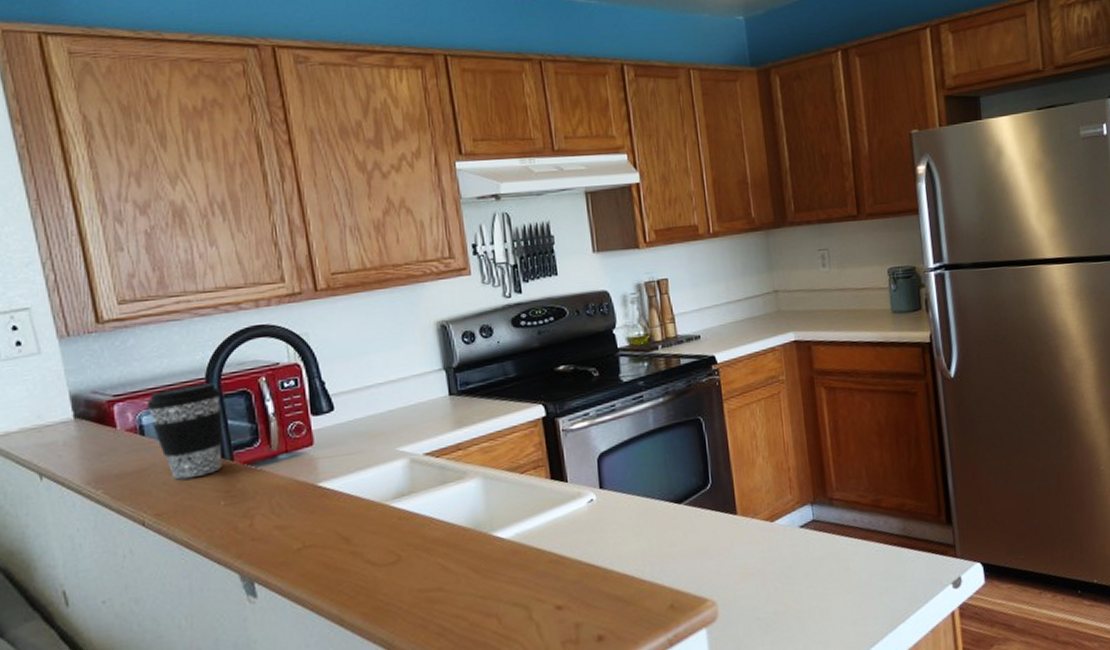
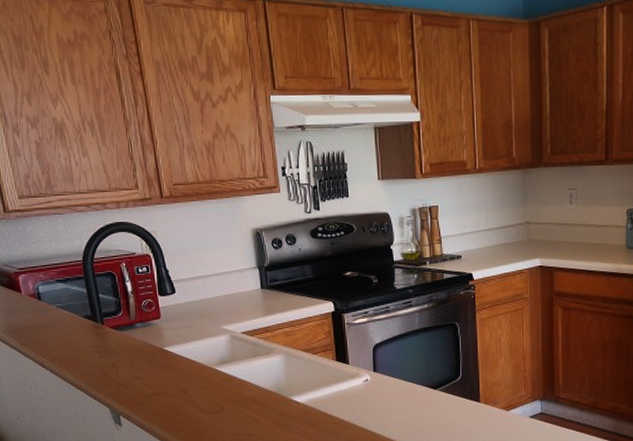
coffee cup: present [146,382,223,480] -> none [41,264,96,336]

